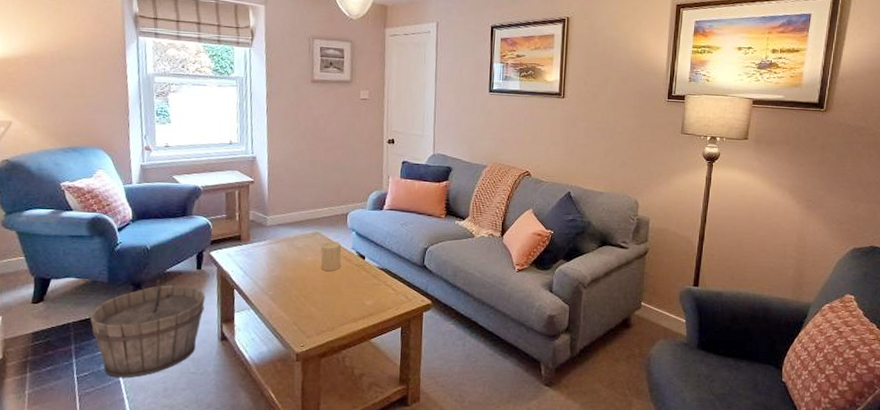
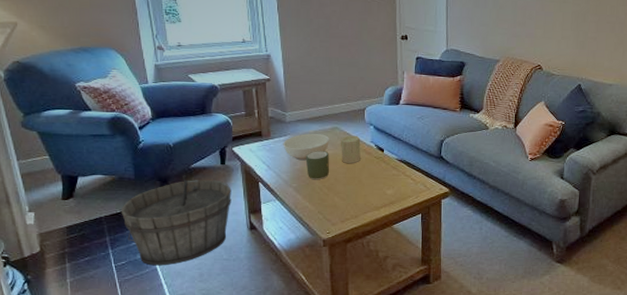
bowl: none [262,238,310,267] -> present [283,134,329,161]
mug: none [283,257,308,288] -> present [305,151,330,180]

